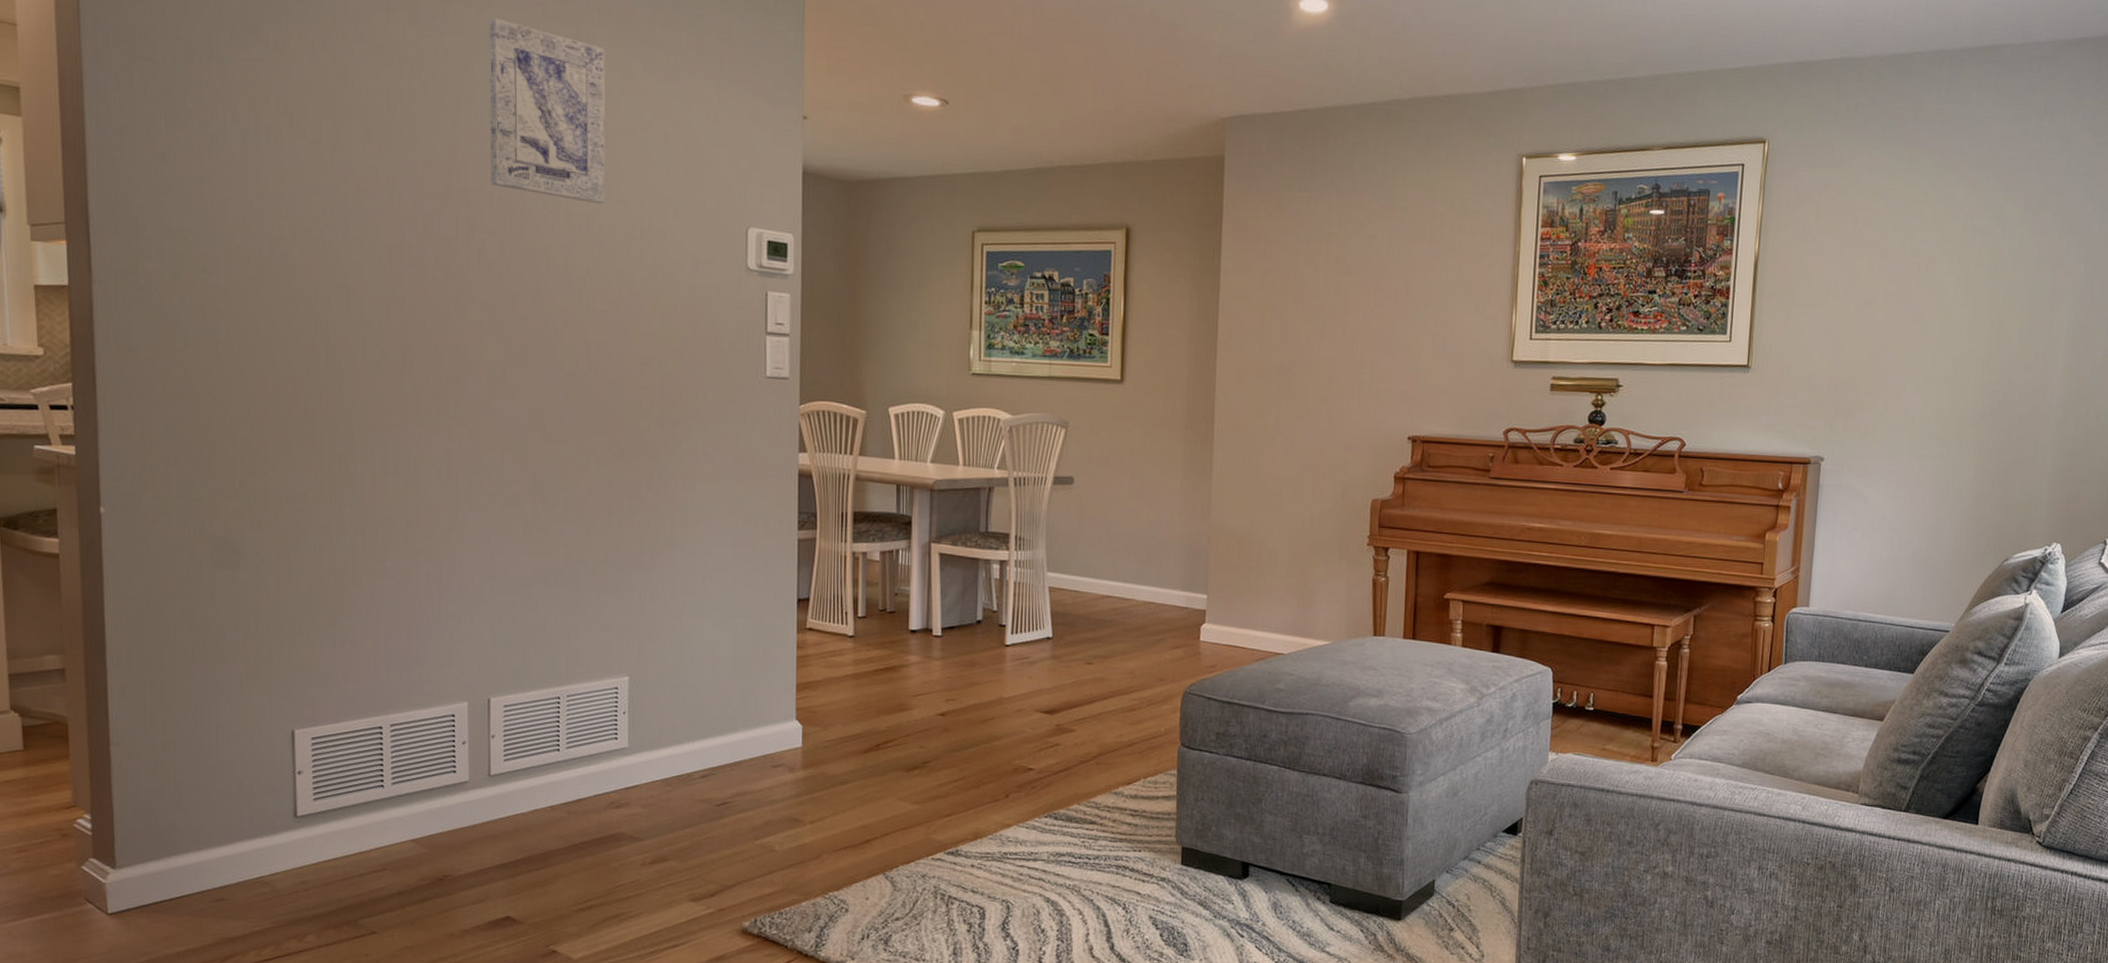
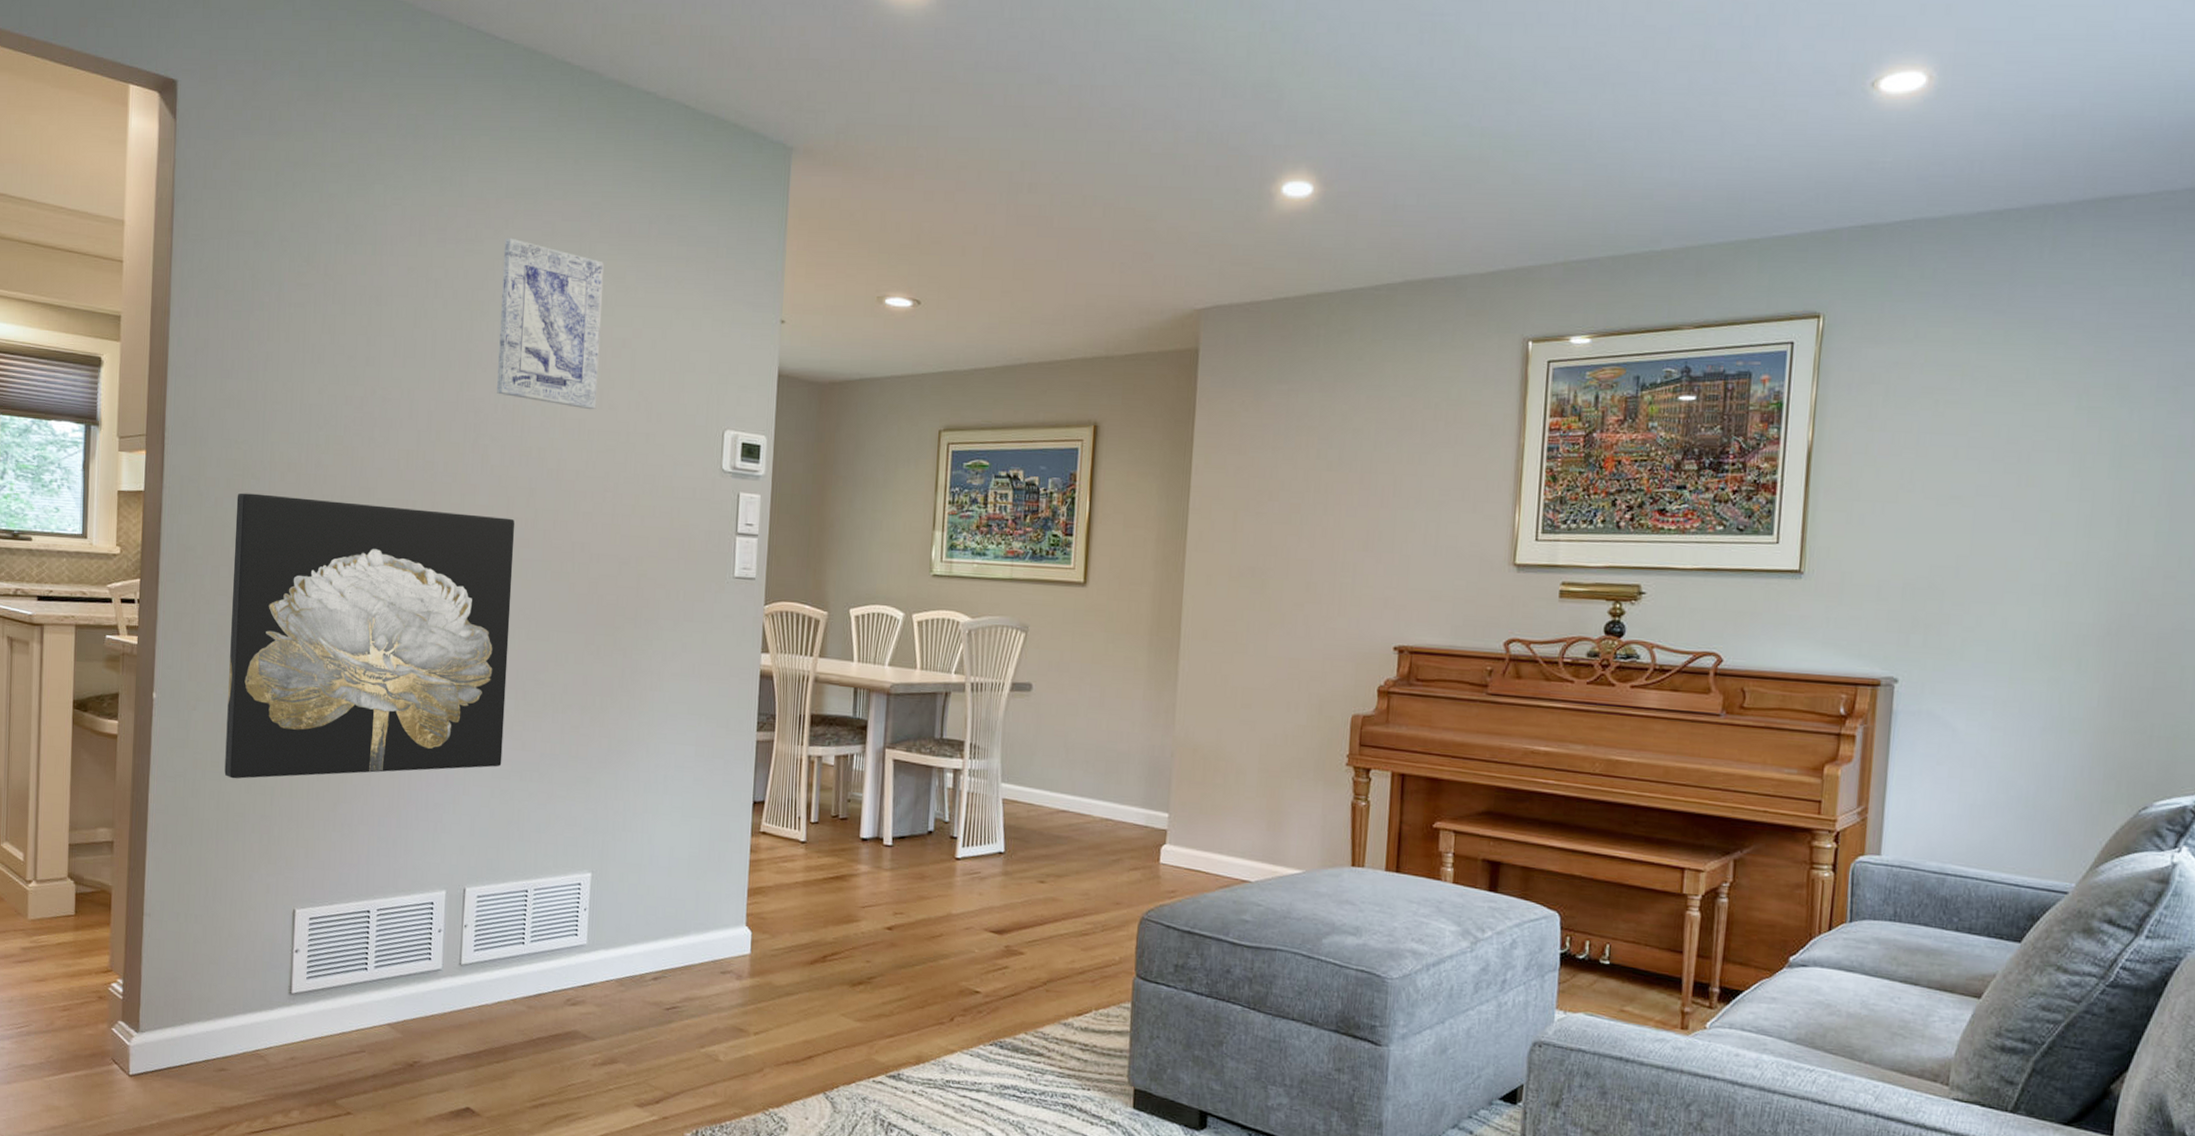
wall art: none [186,288,522,597] -> present [224,493,515,779]

